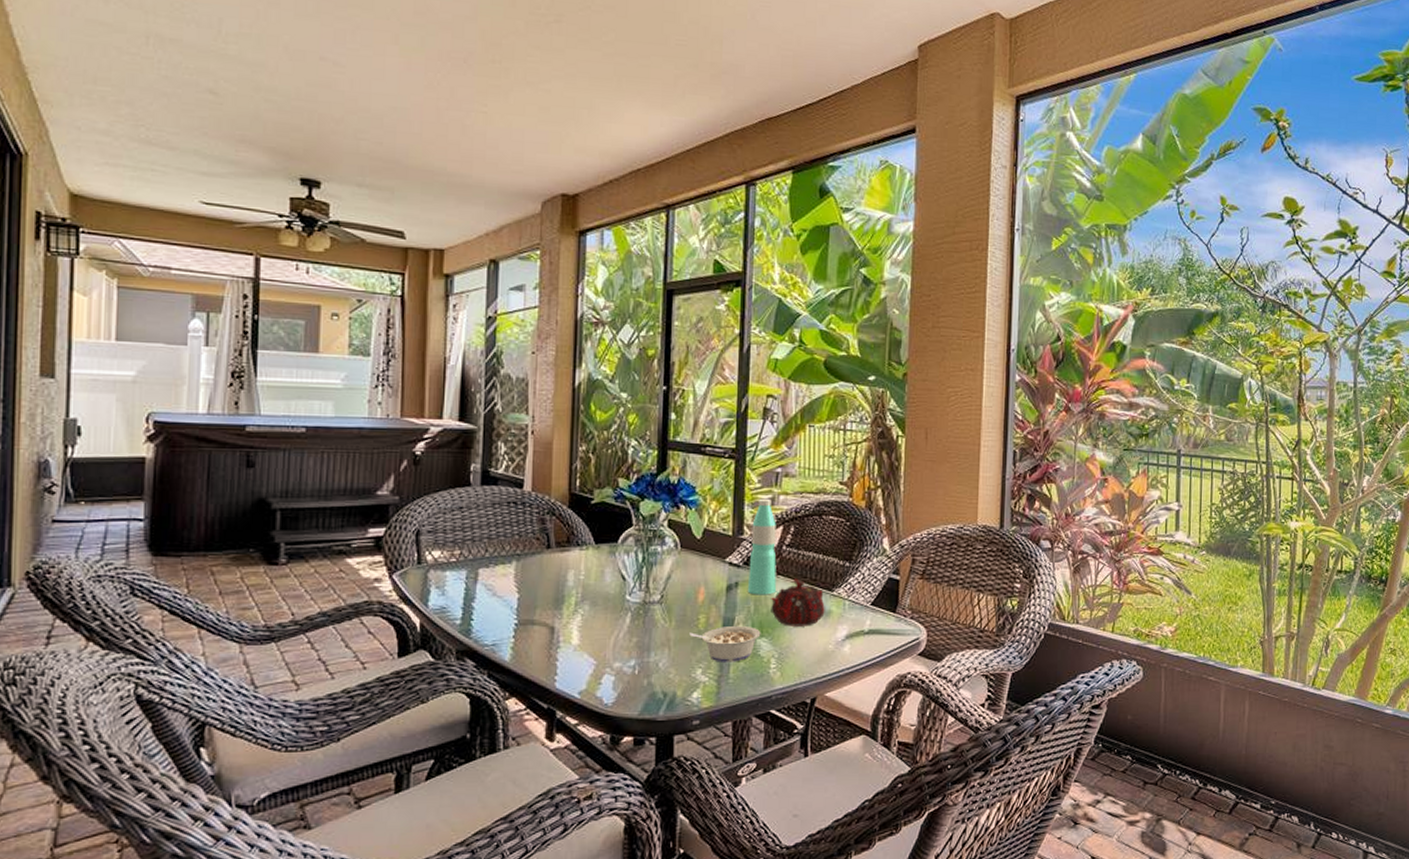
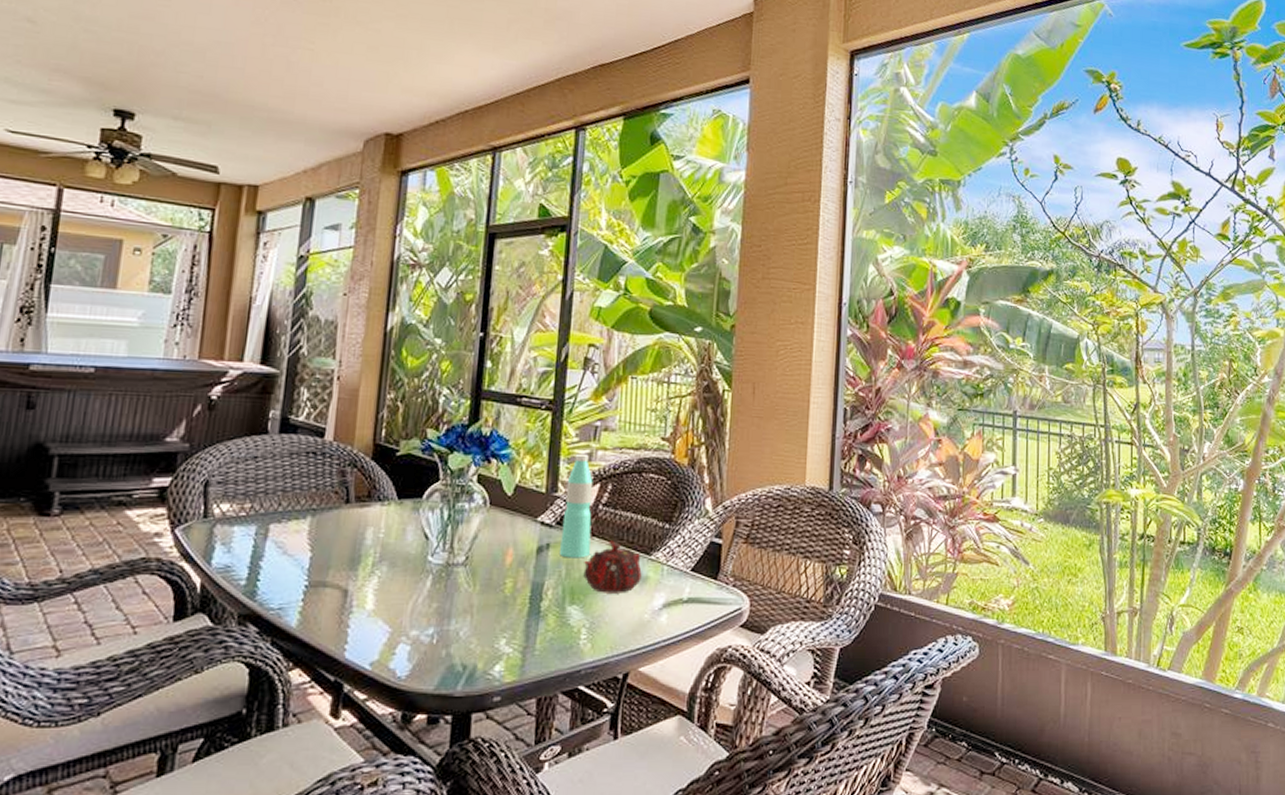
legume: present [689,625,761,662] -> none [494,591,572,632]

